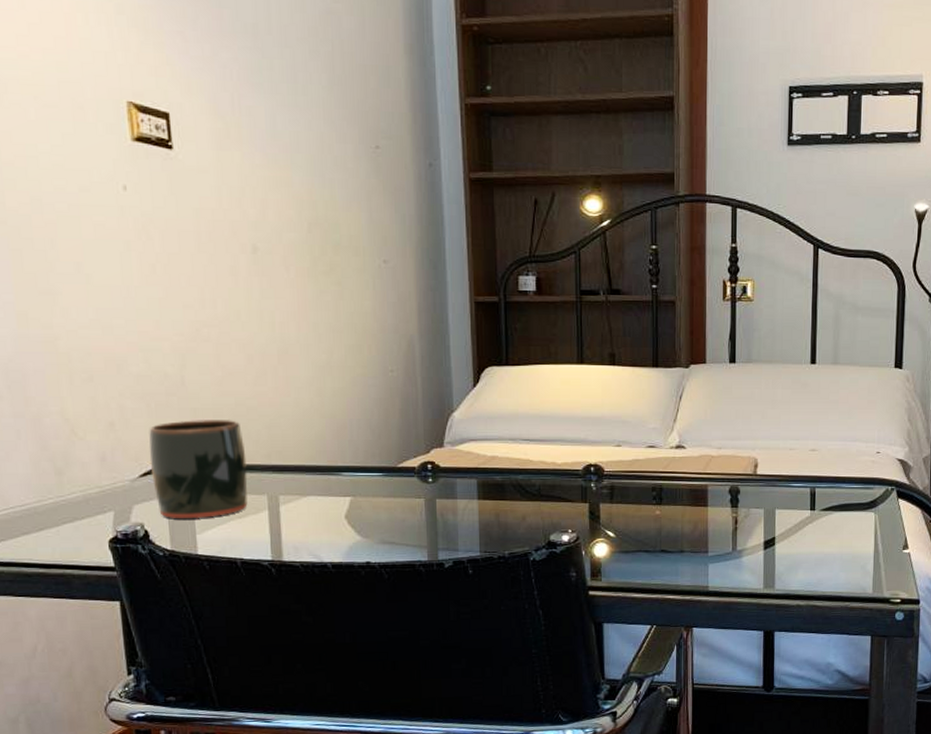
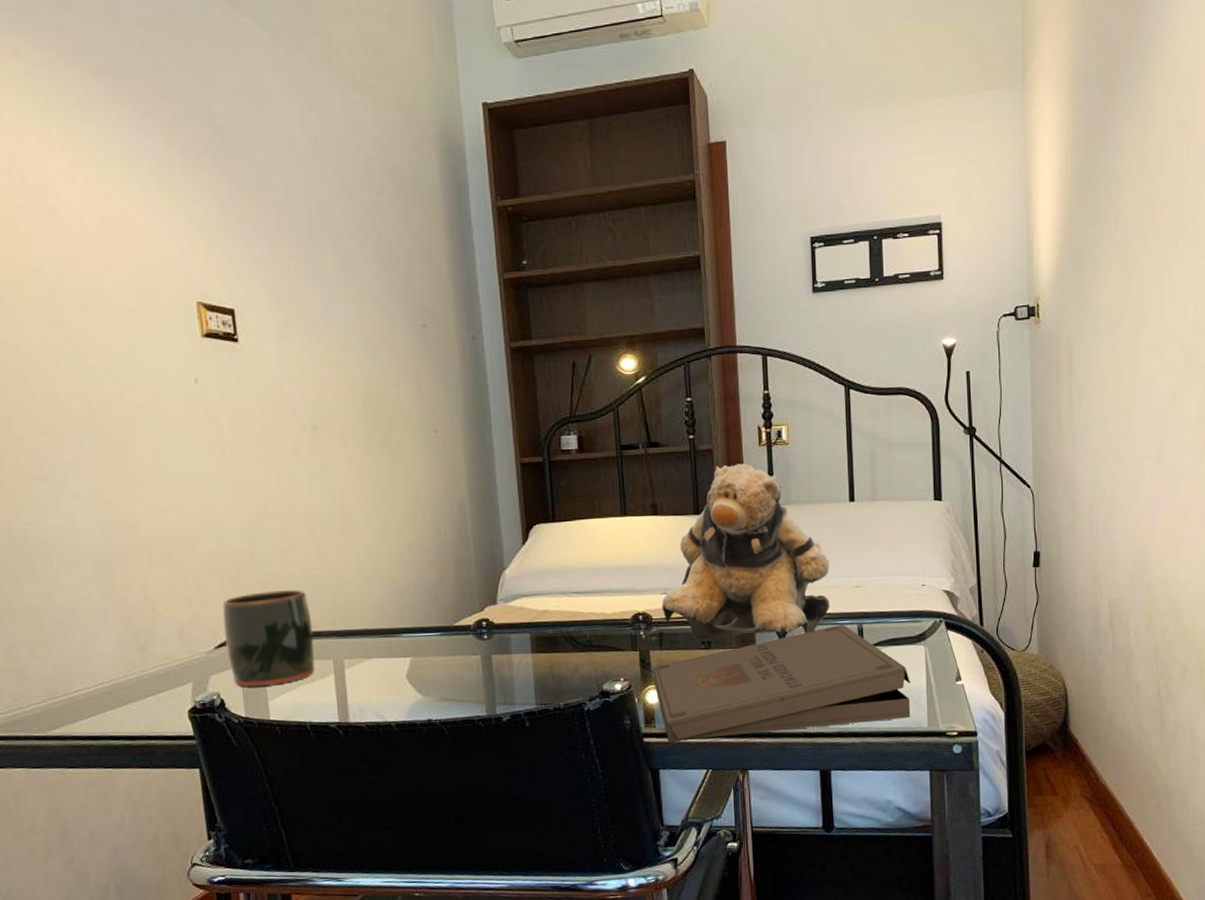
pizza box: none [602,486,859,595] -> present [652,624,911,741]
teddy bear: none [614,317,787,496] -> present [661,463,830,641]

